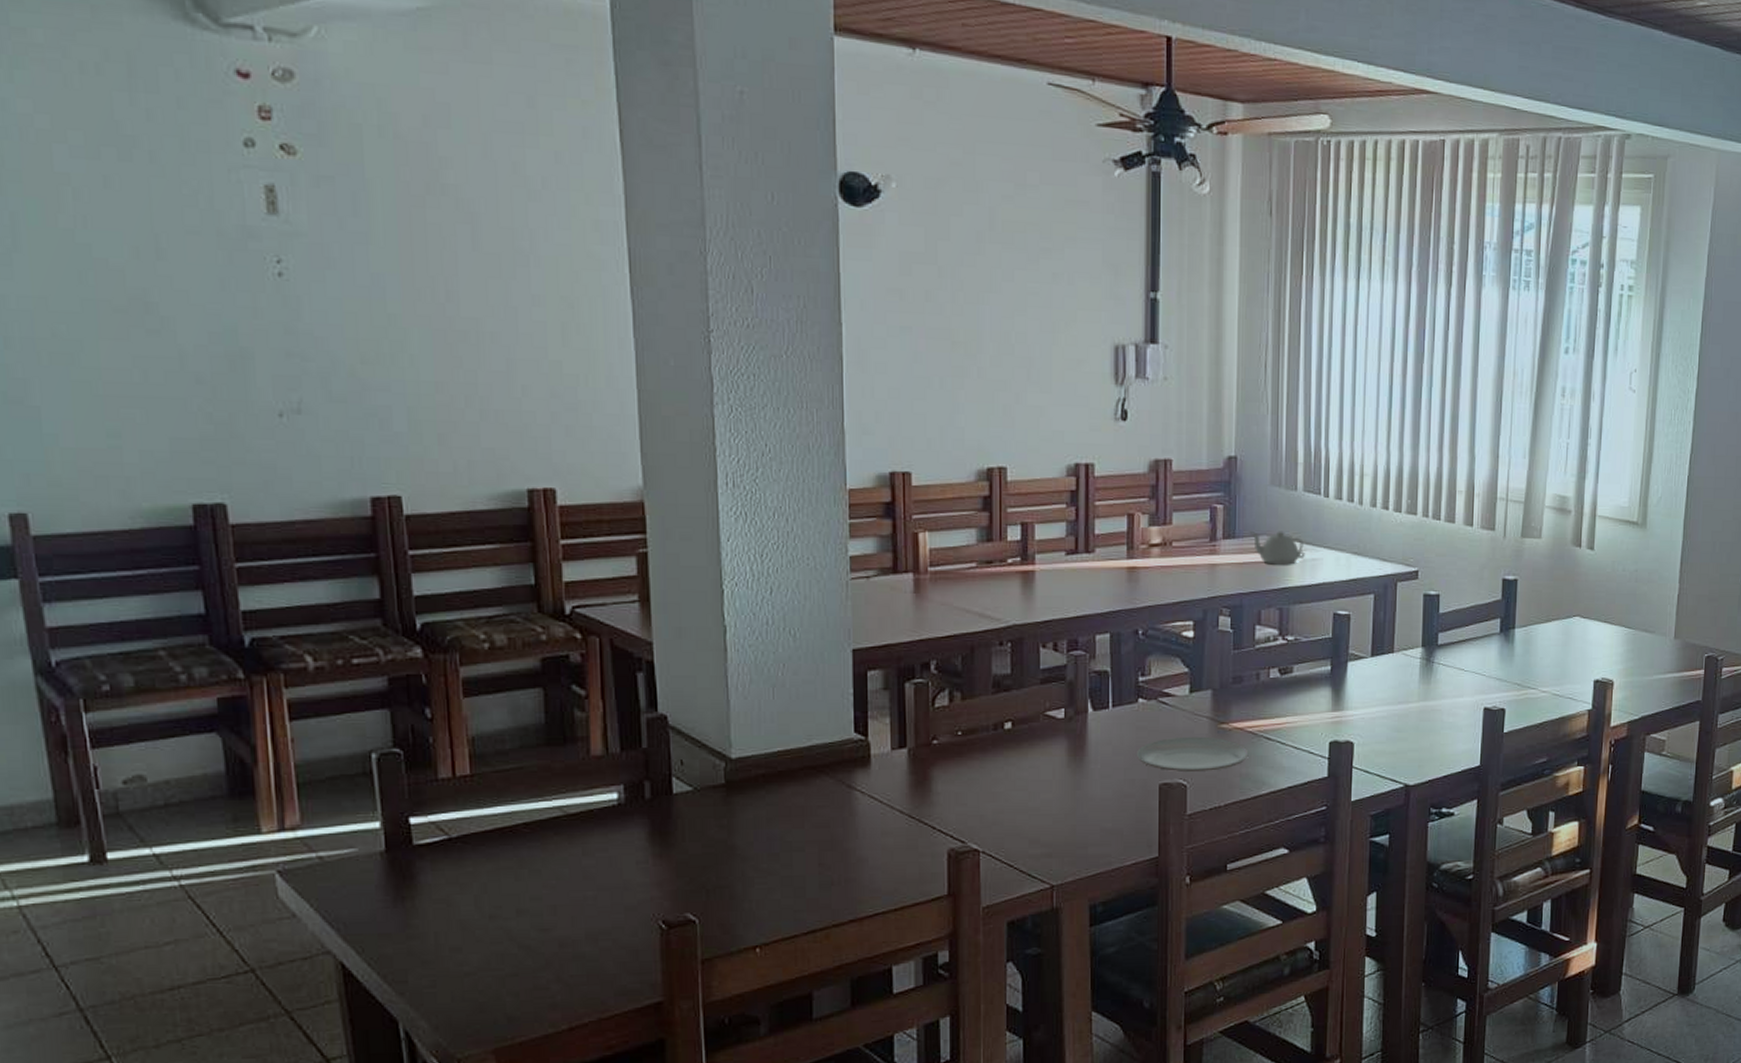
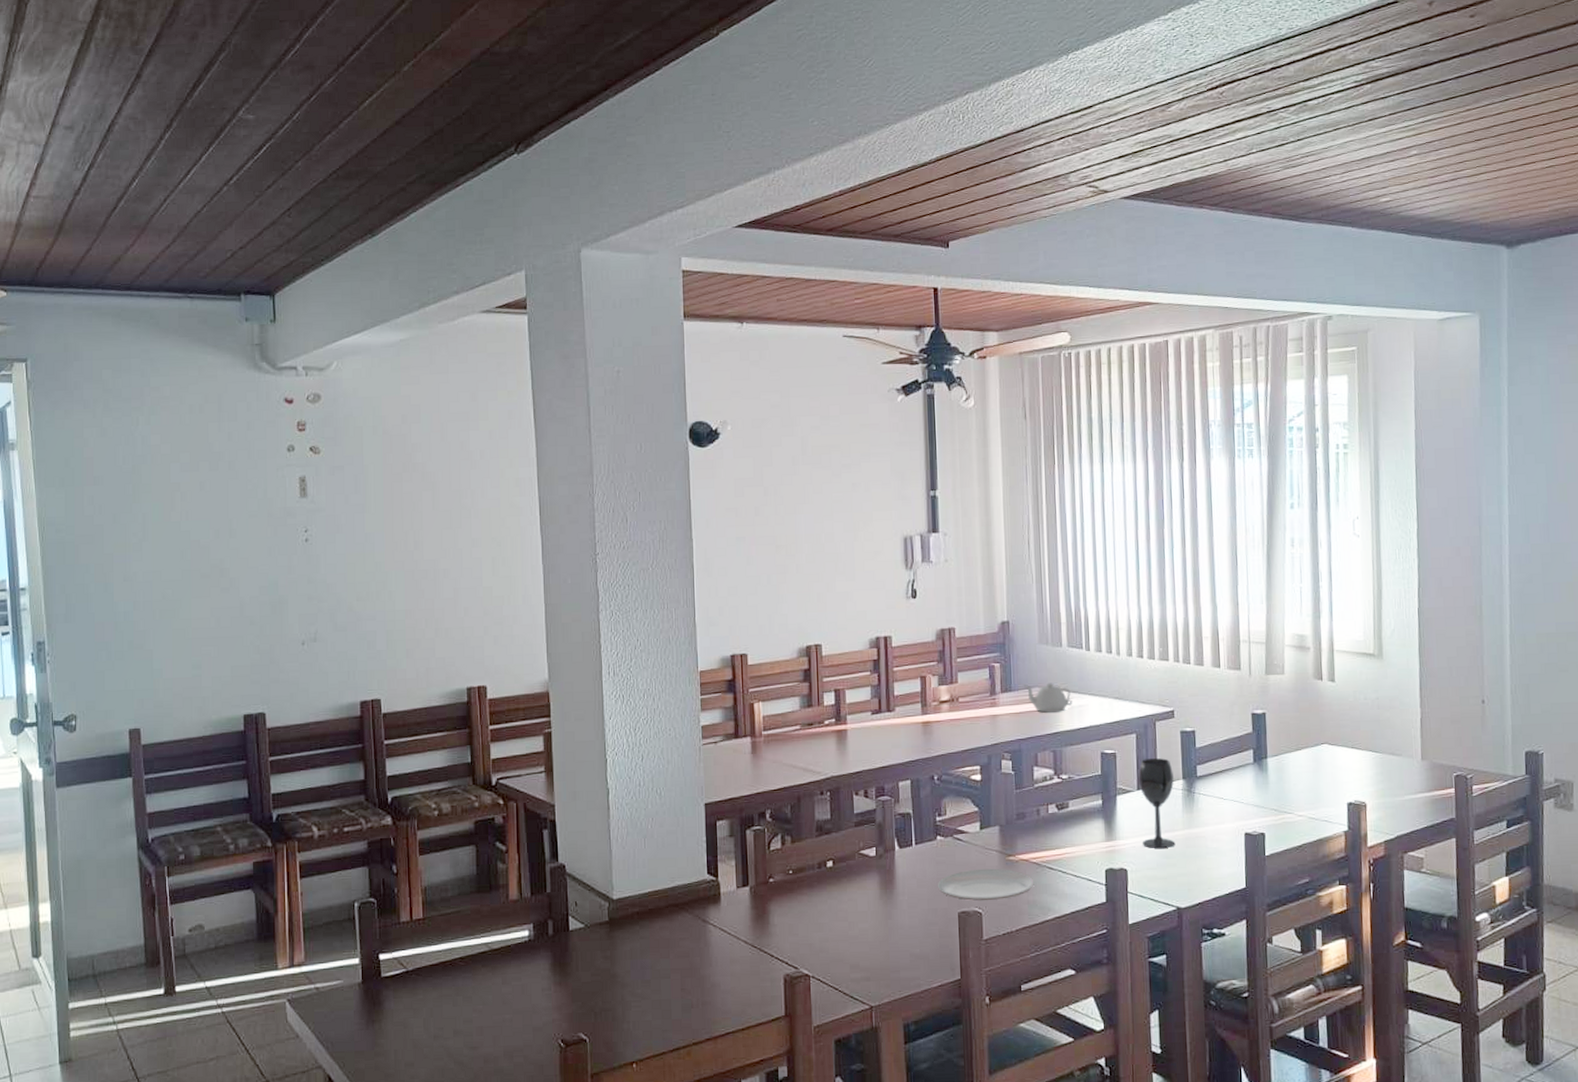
wine glass: none [1371,623,1412,721] -> present [1138,758,1175,848]

